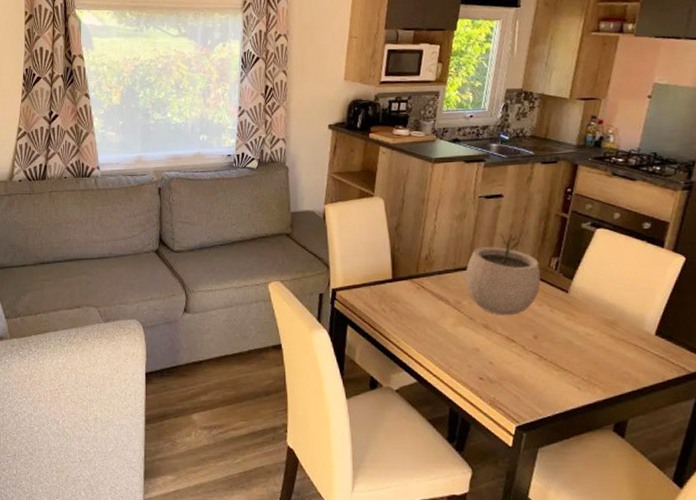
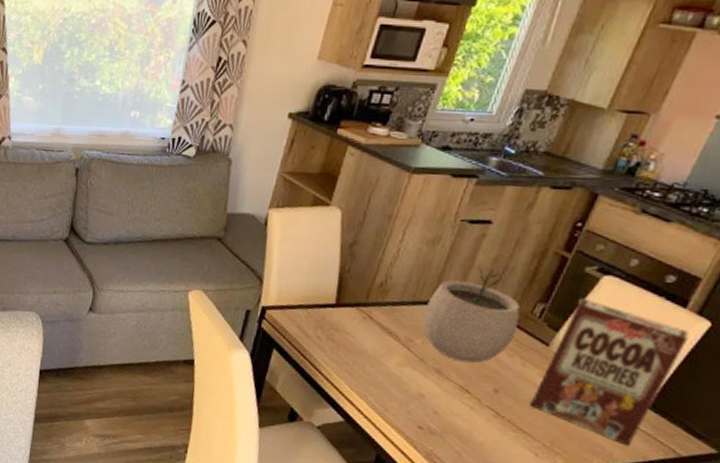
cereal box: none [564,249,672,370] -> present [530,298,690,446]

